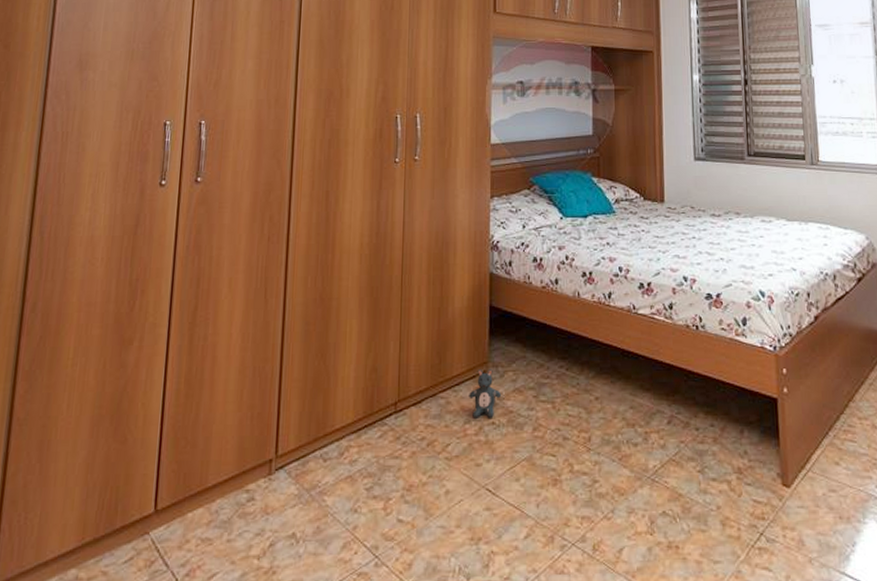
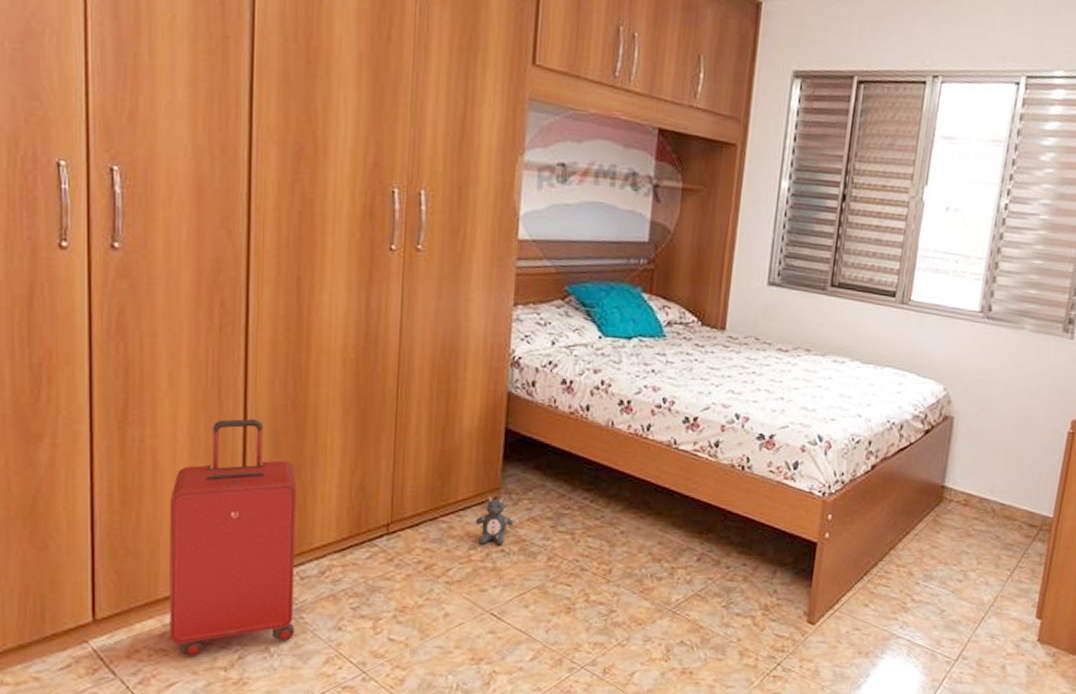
suitcase: none [214,314,323,545] -> present [169,419,297,656]

